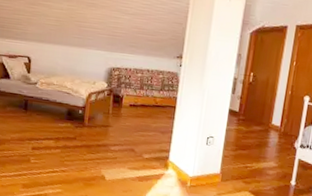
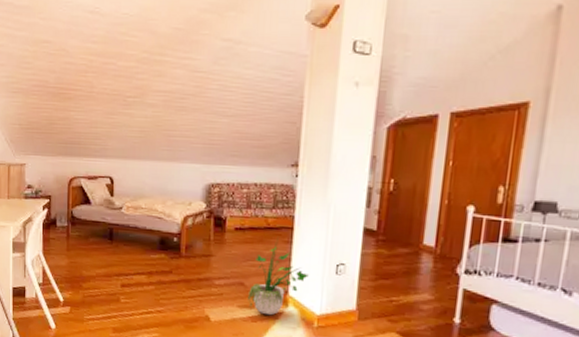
potted plant: none [136,114,185,177] -> present [246,238,309,316]

